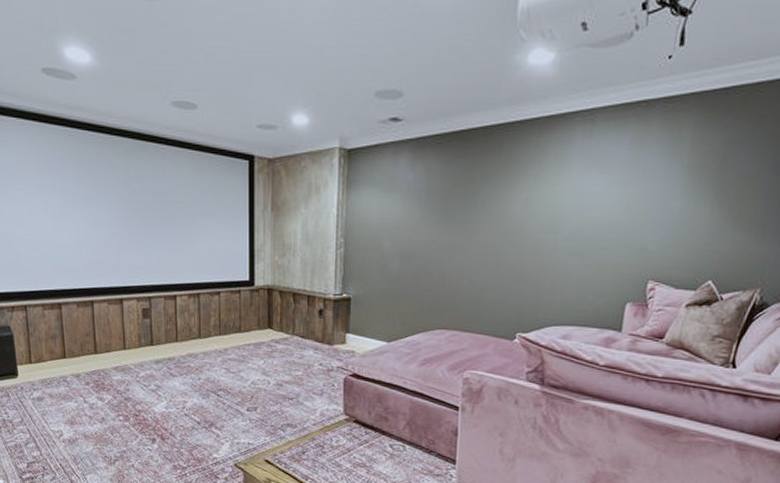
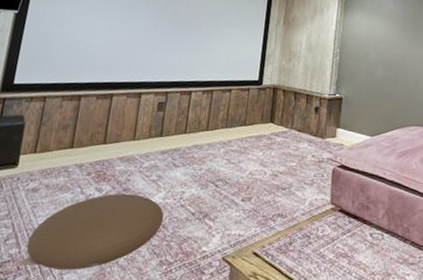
pouf: none [36,402,170,472] -> present [10,193,164,270]

